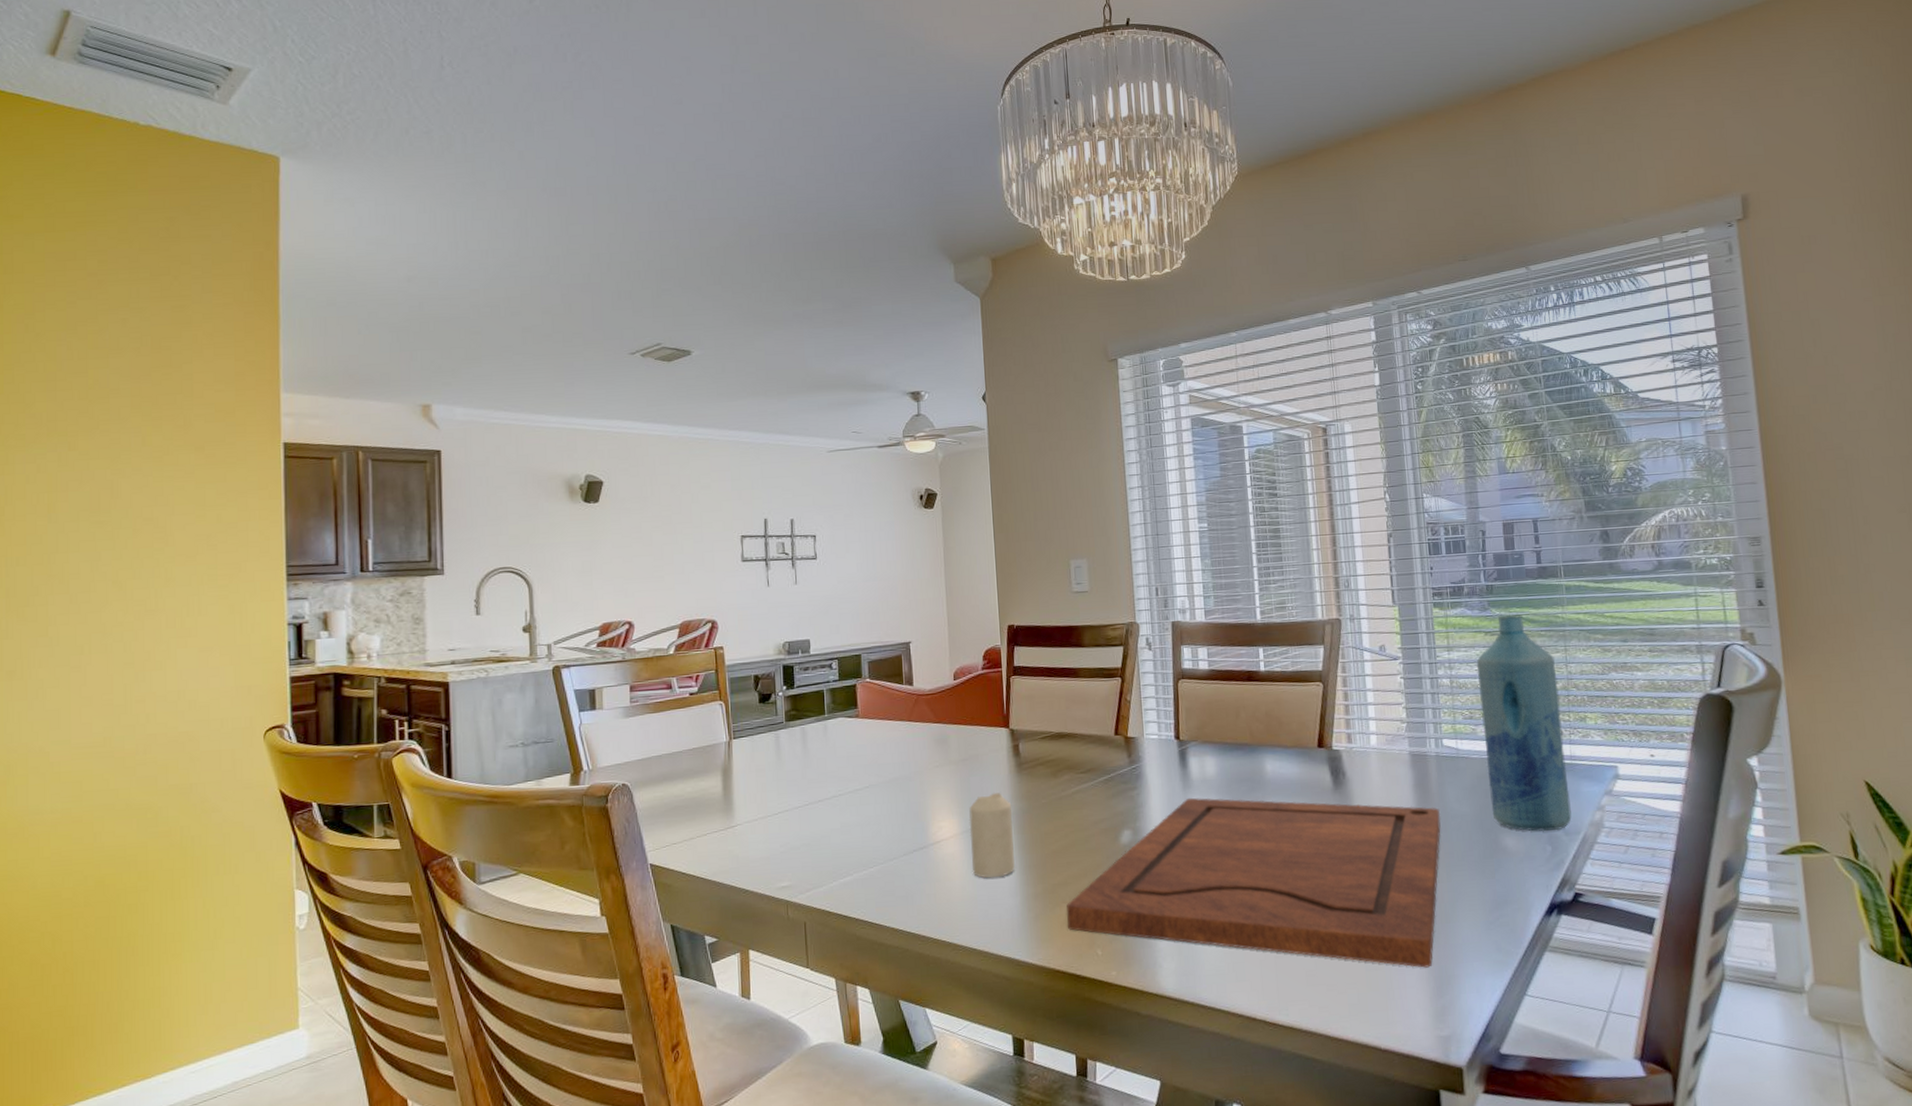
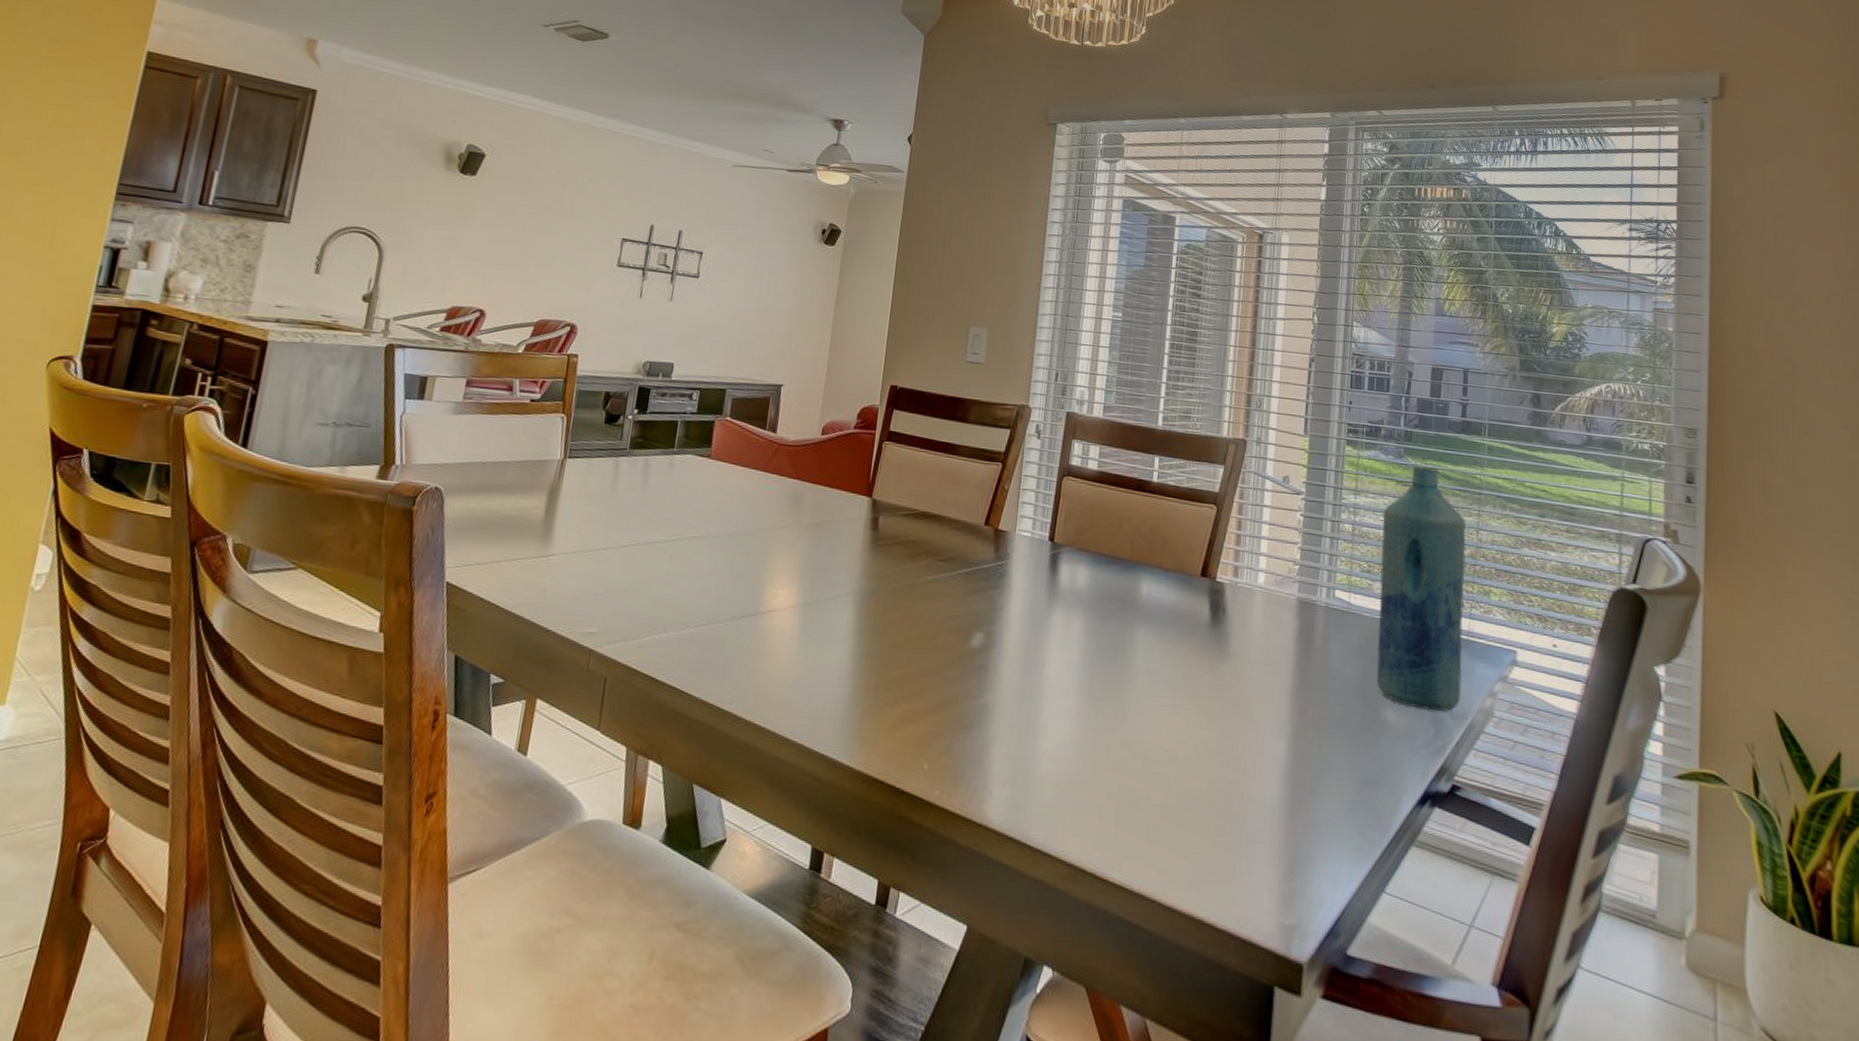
candle: present [969,793,1016,878] -> none [801,567,859,663]
cutting board: present [1066,797,1441,968] -> none [895,608,1321,843]

